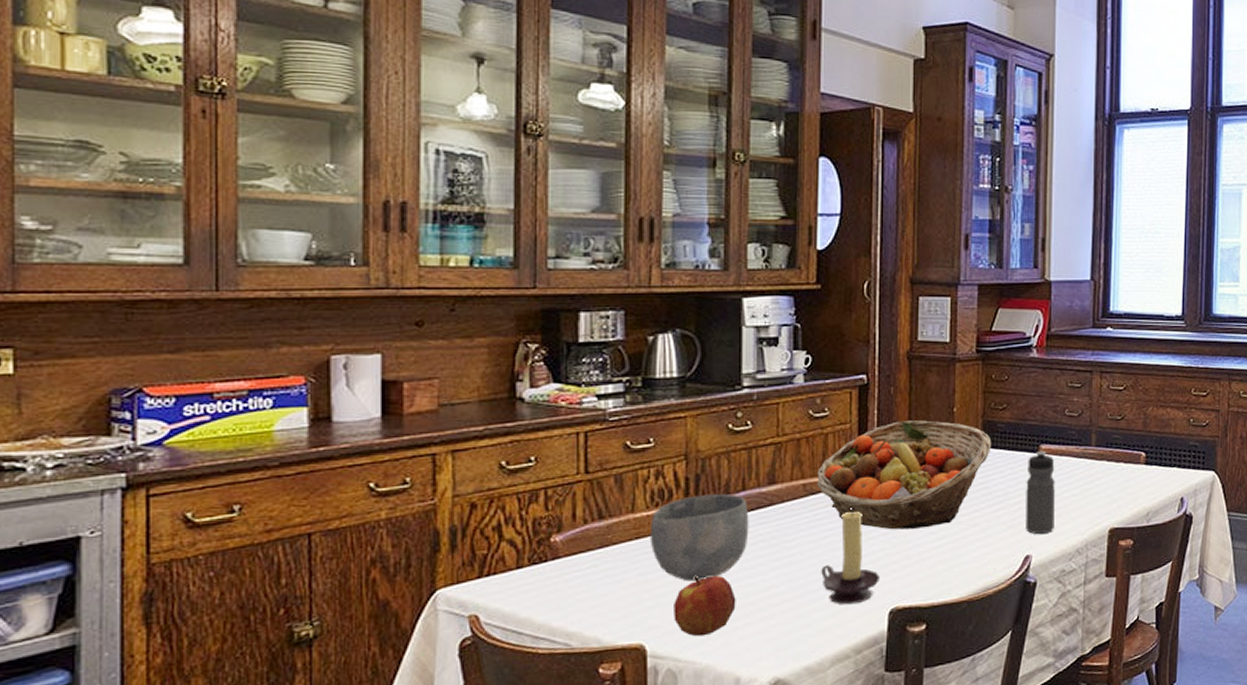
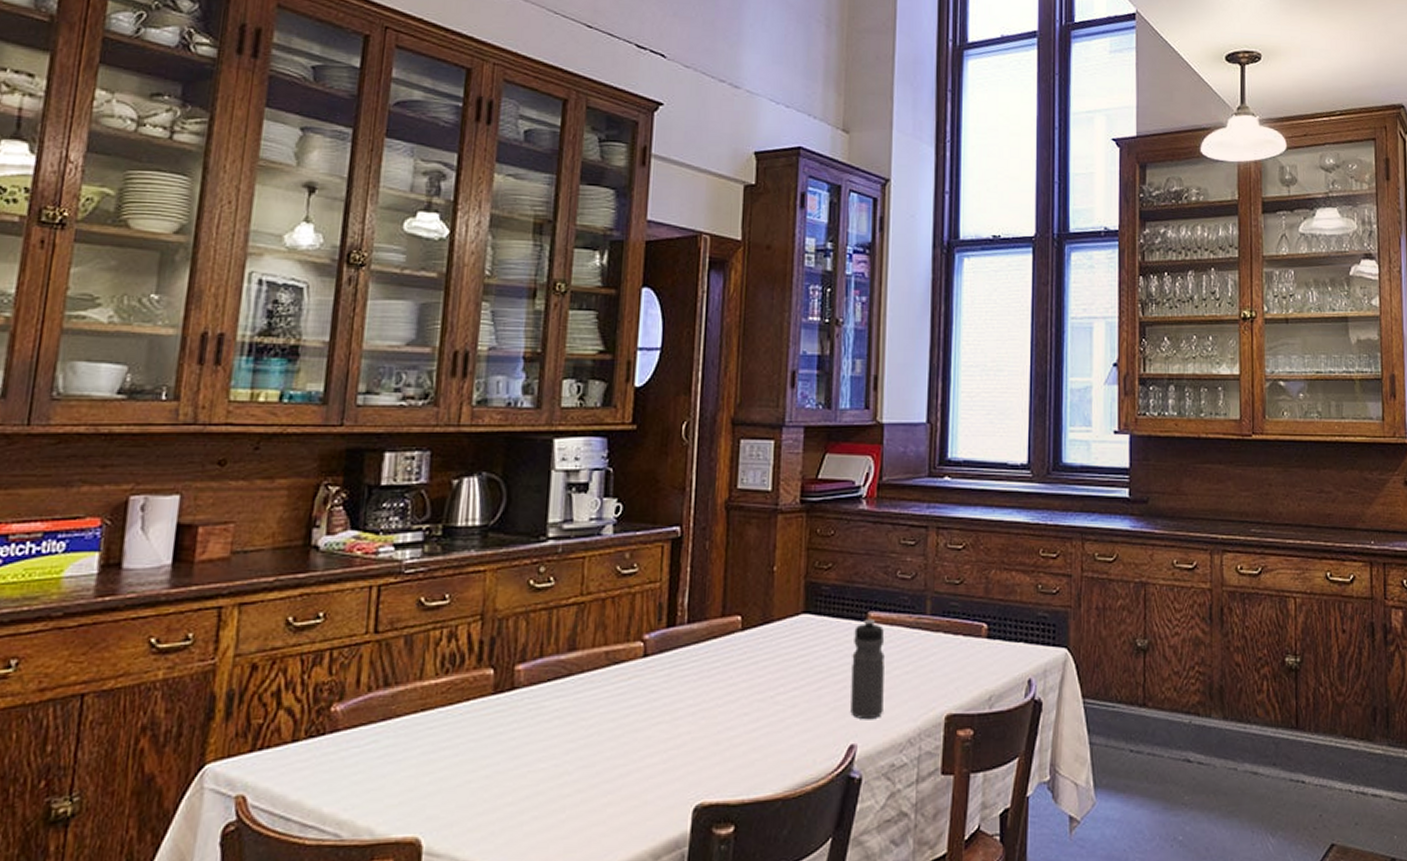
bowl: present [650,493,749,582] -> none [436,660,545,764]
apple: present [674,575,736,637] -> none [454,756,525,831]
fruit basket: present [816,420,992,530] -> none [619,580,815,709]
candle holder: present [821,507,880,605] -> none [620,680,685,799]

